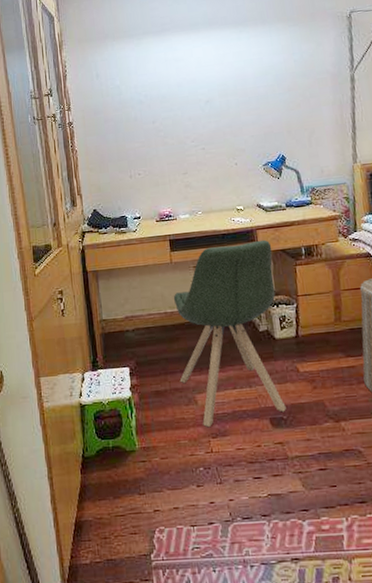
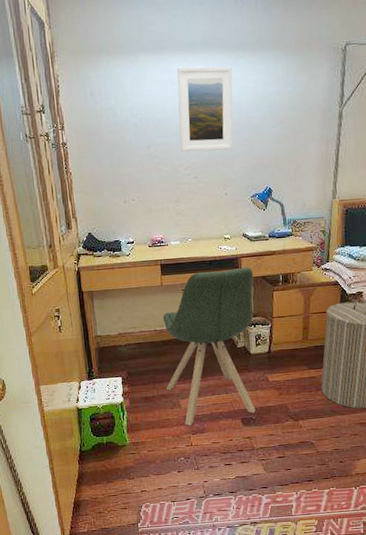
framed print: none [180,41,240,124] -> present [177,66,233,152]

